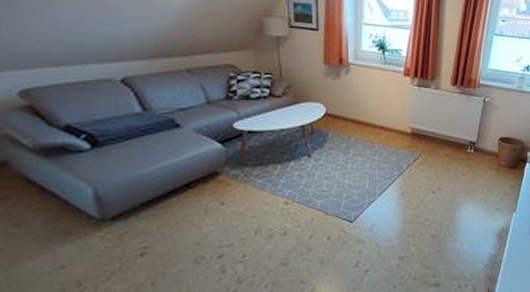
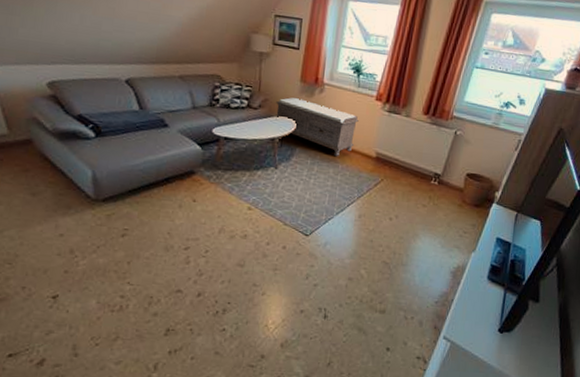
bench: none [301,80,389,137] -> present [276,97,359,157]

